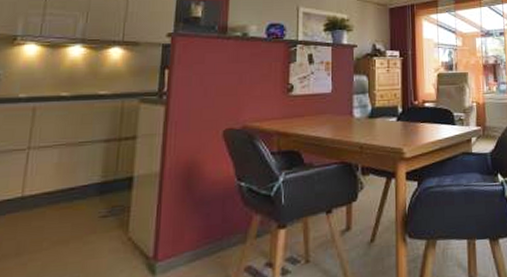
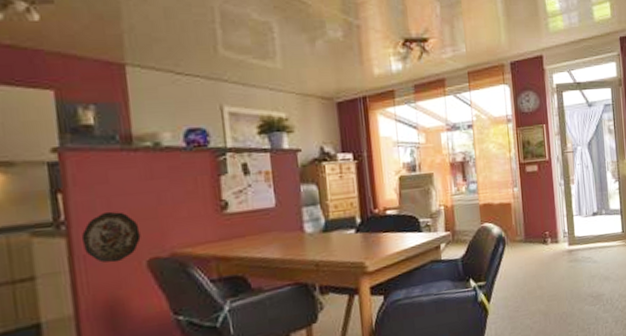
decorative plate: none [176,86,222,130] -> present [81,211,141,263]

